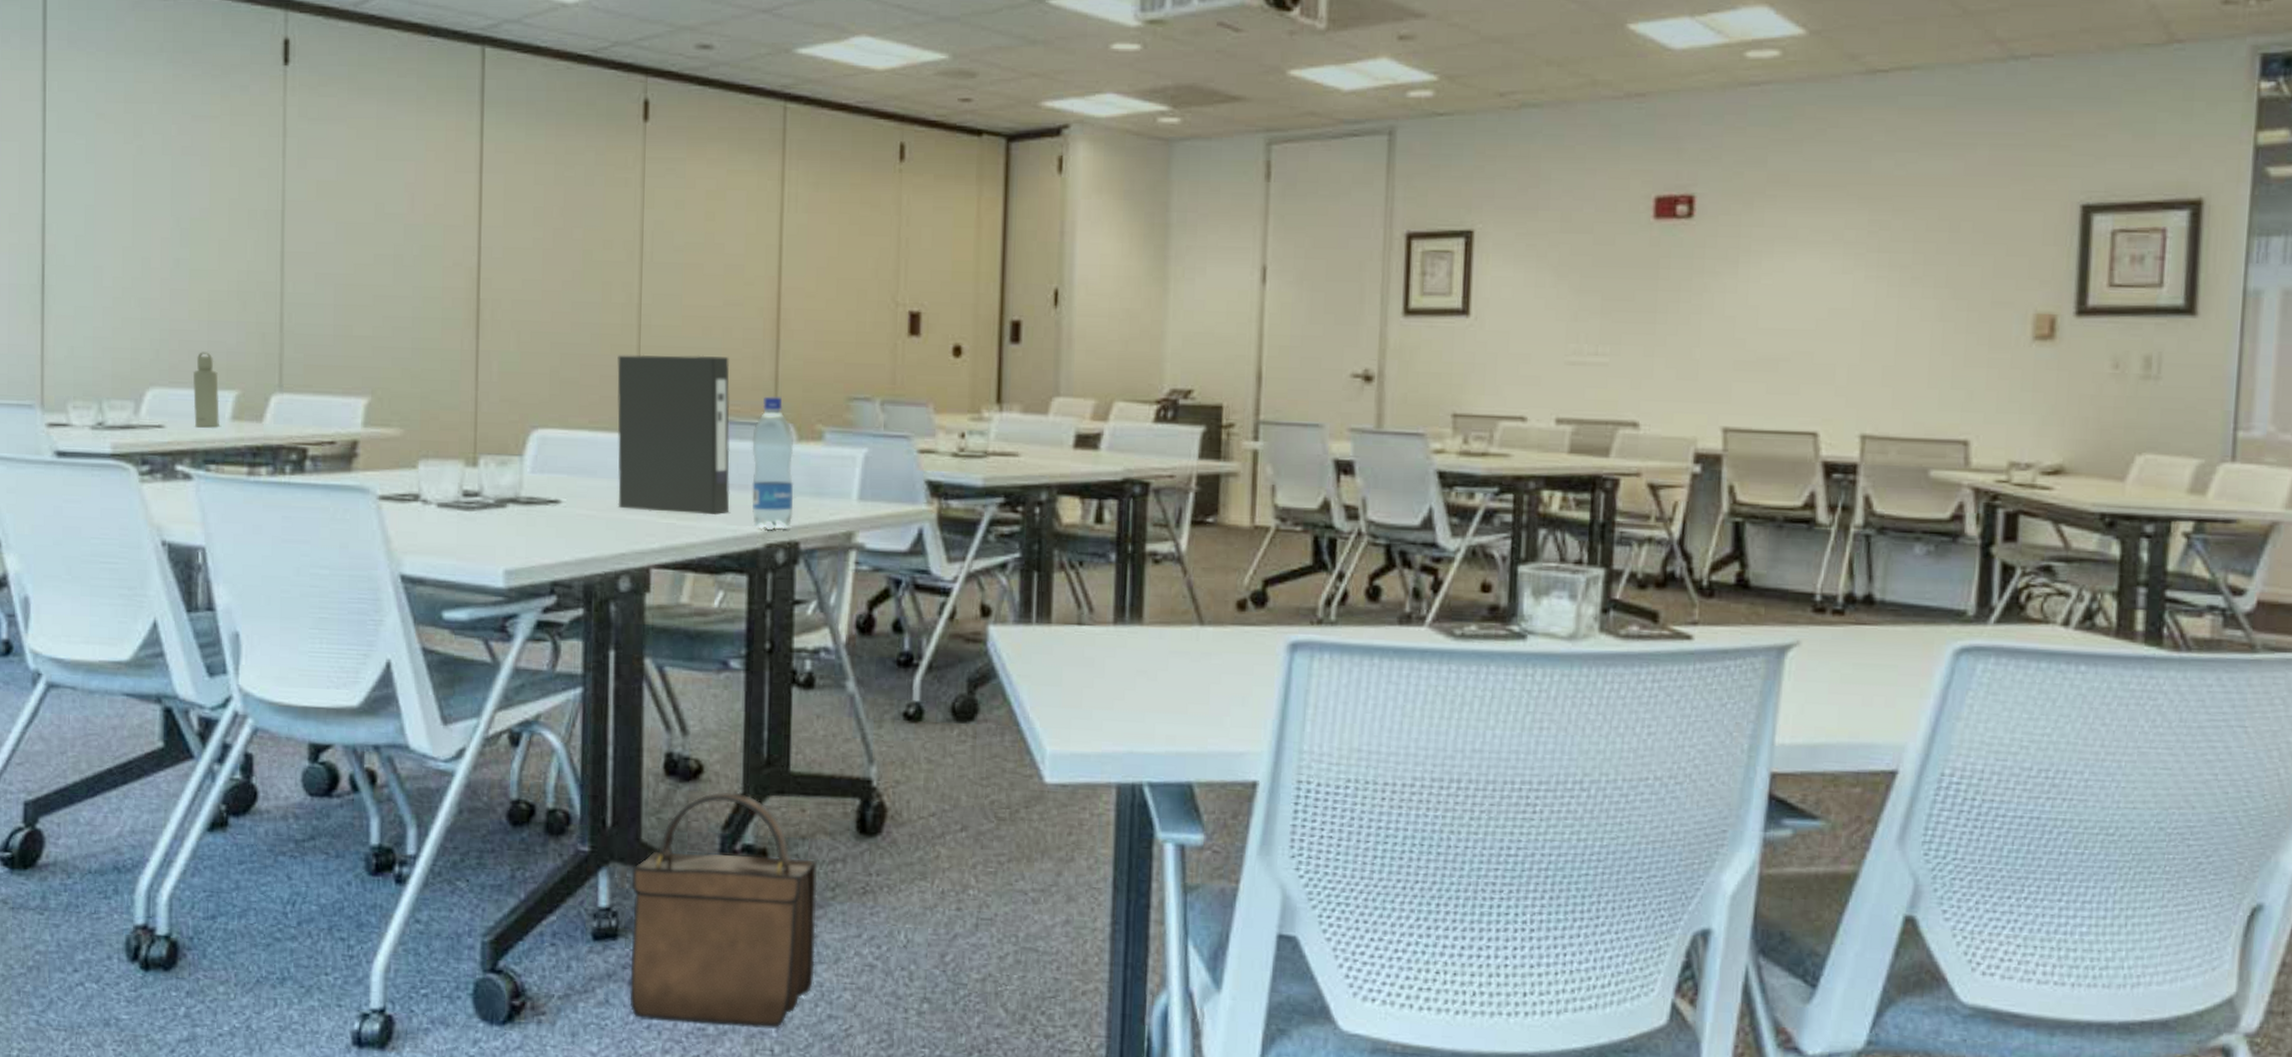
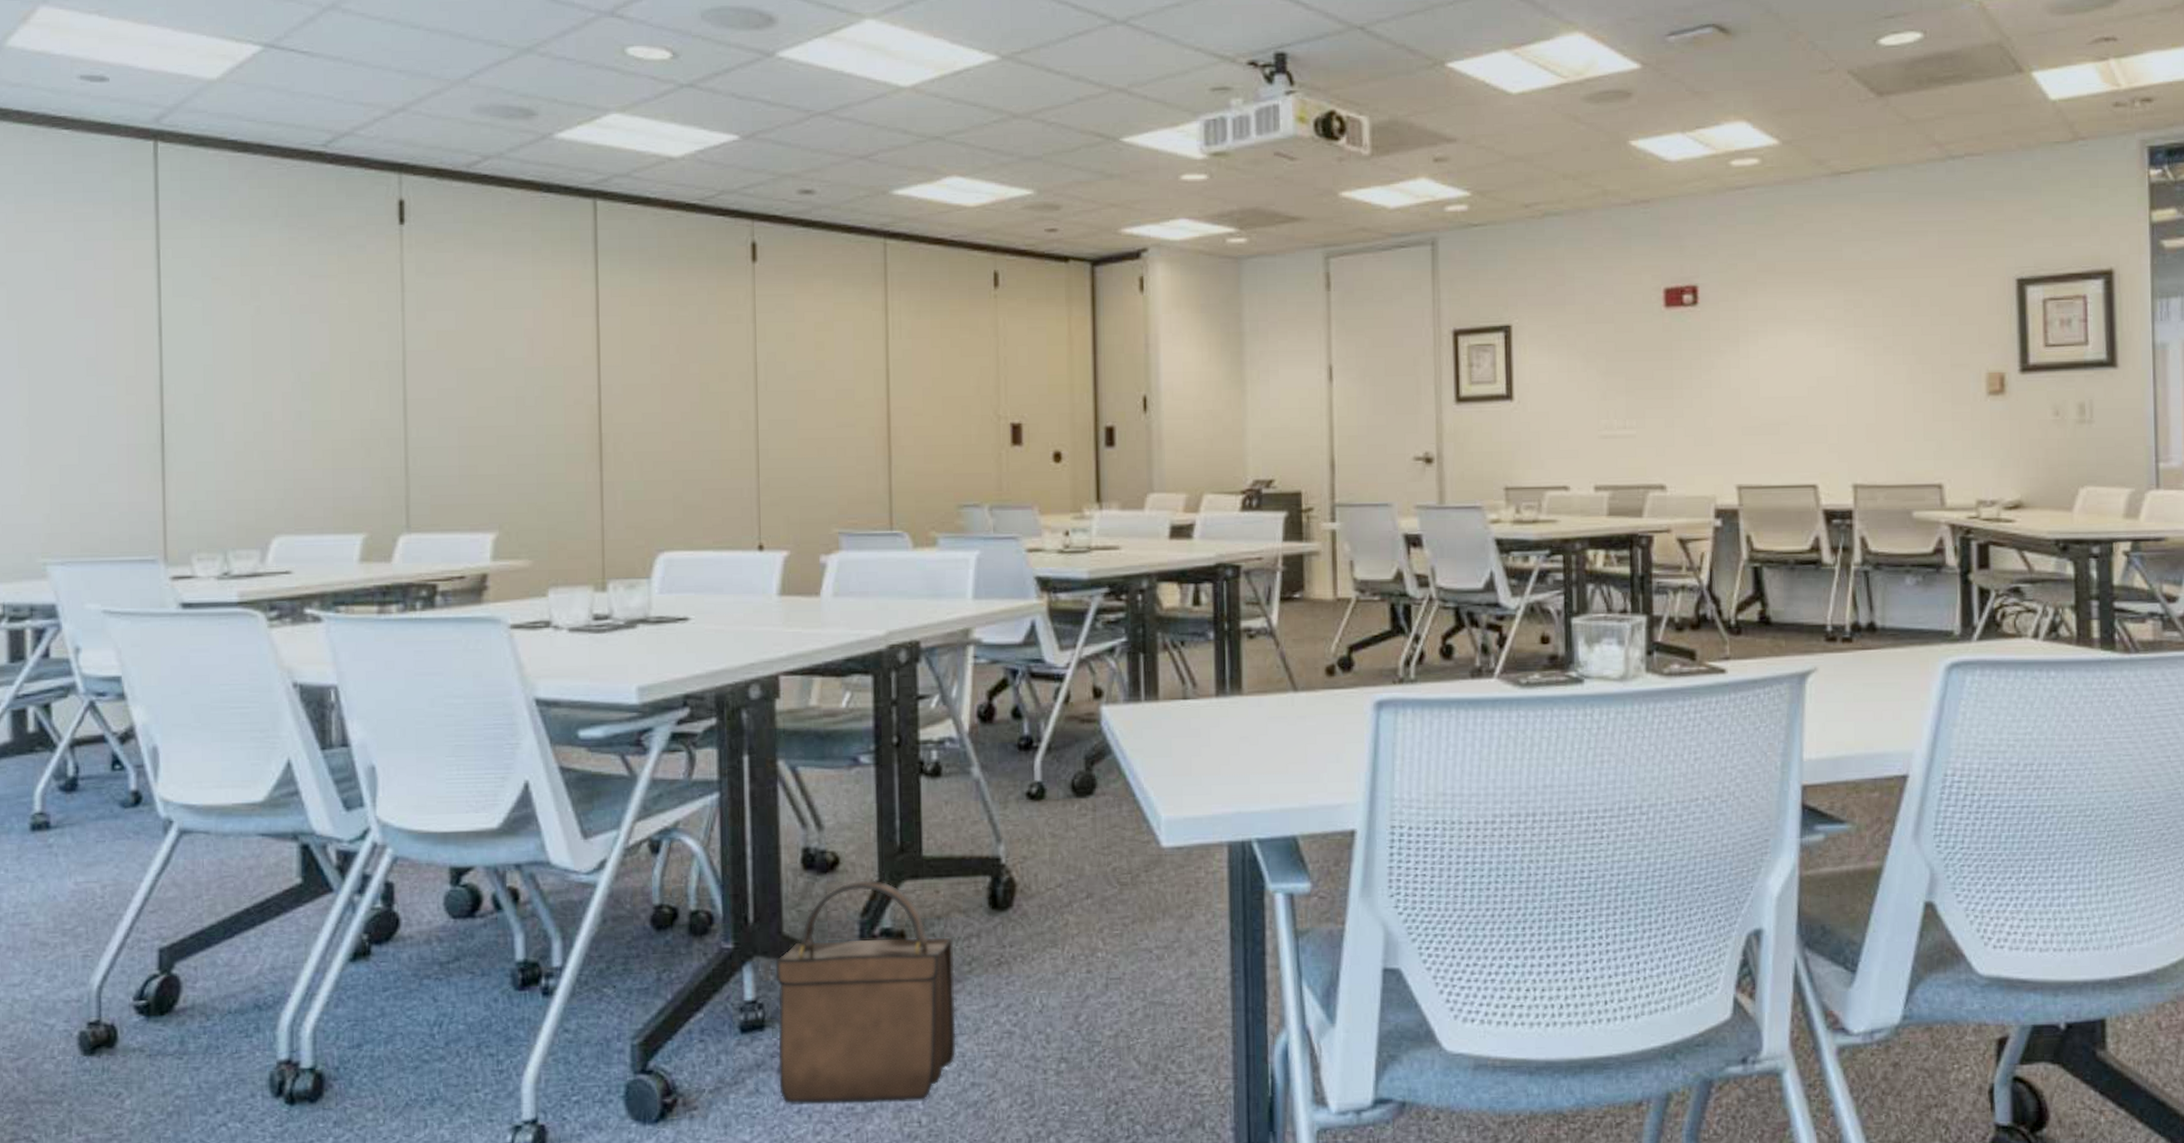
bottle: present [193,352,220,429] -> none [320,498,348,572]
binder: present [617,354,730,515] -> none [738,474,852,622]
bottle: present [752,396,794,530] -> none [870,508,913,632]

